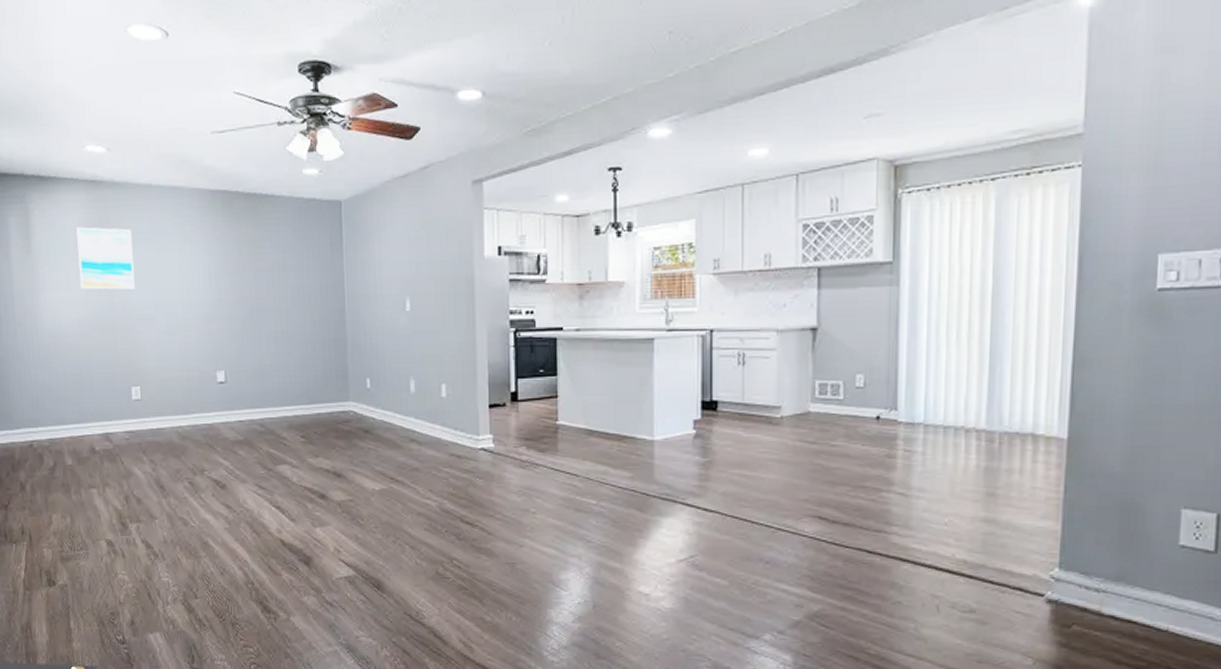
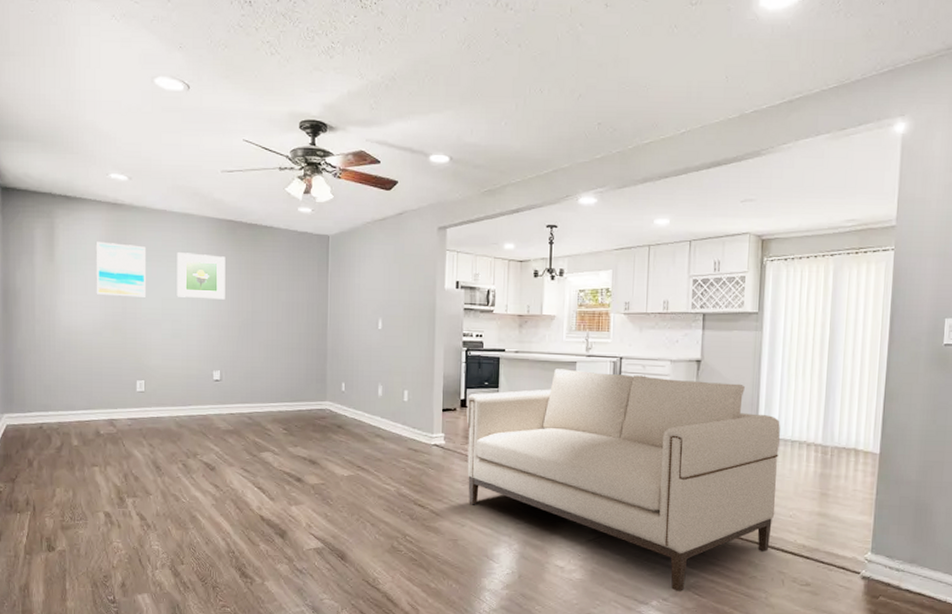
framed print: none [166,233,225,287] -> present [177,252,225,300]
sofa: none [518,348,928,622] -> present [466,369,780,591]

